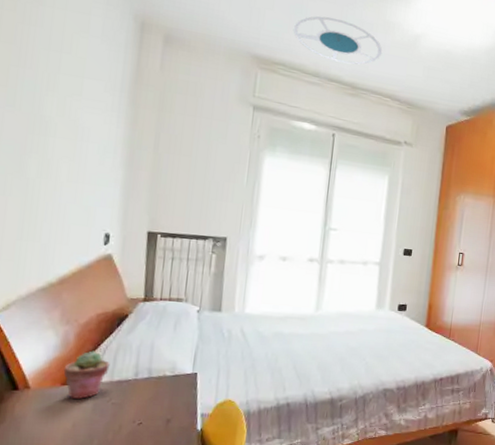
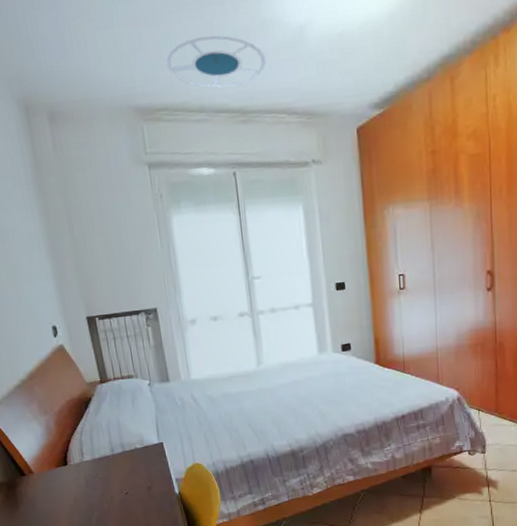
potted succulent: present [63,350,110,399] -> none [53,434,90,478]

